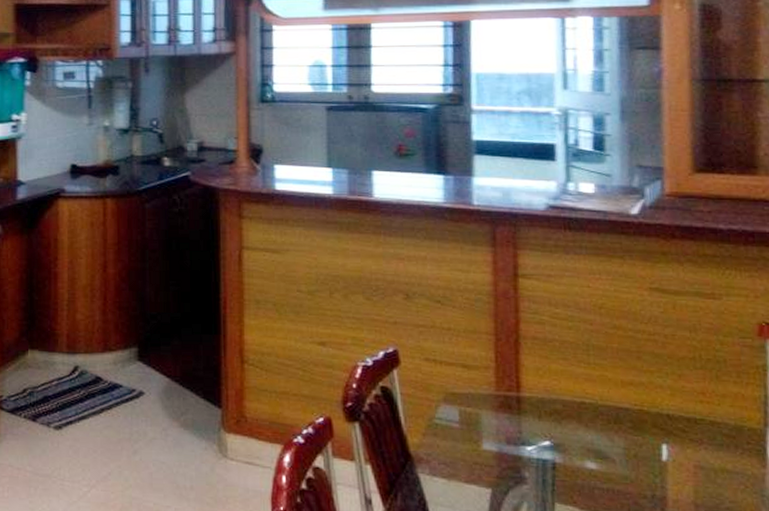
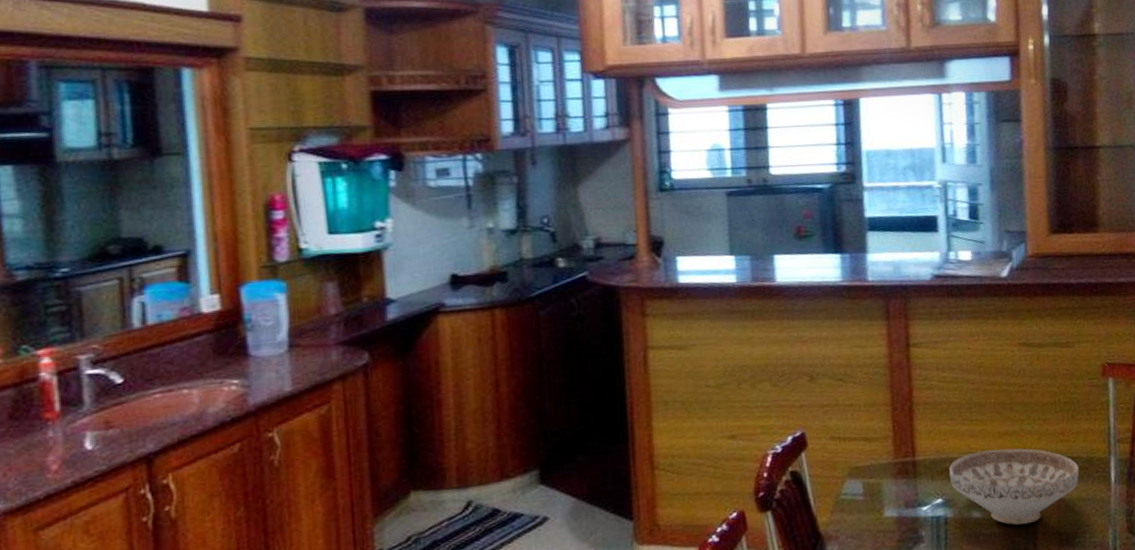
decorative bowl: none [560,398,725,487] -> present [949,448,1080,525]

